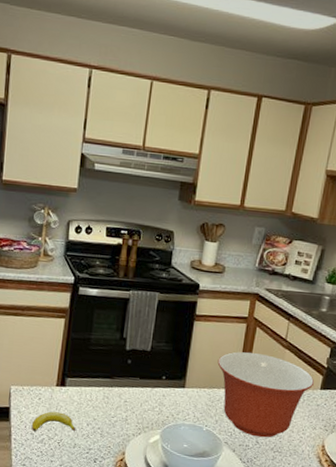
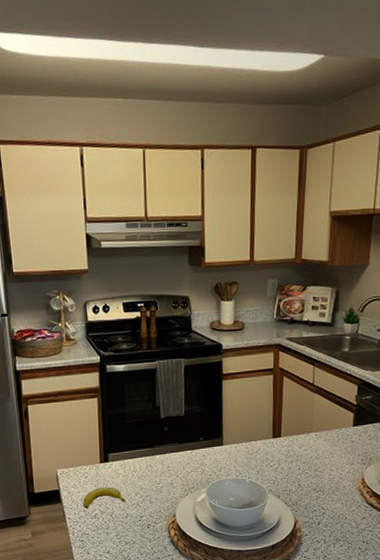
mixing bowl: present [217,351,314,438] -> none [250,401,346,481]

